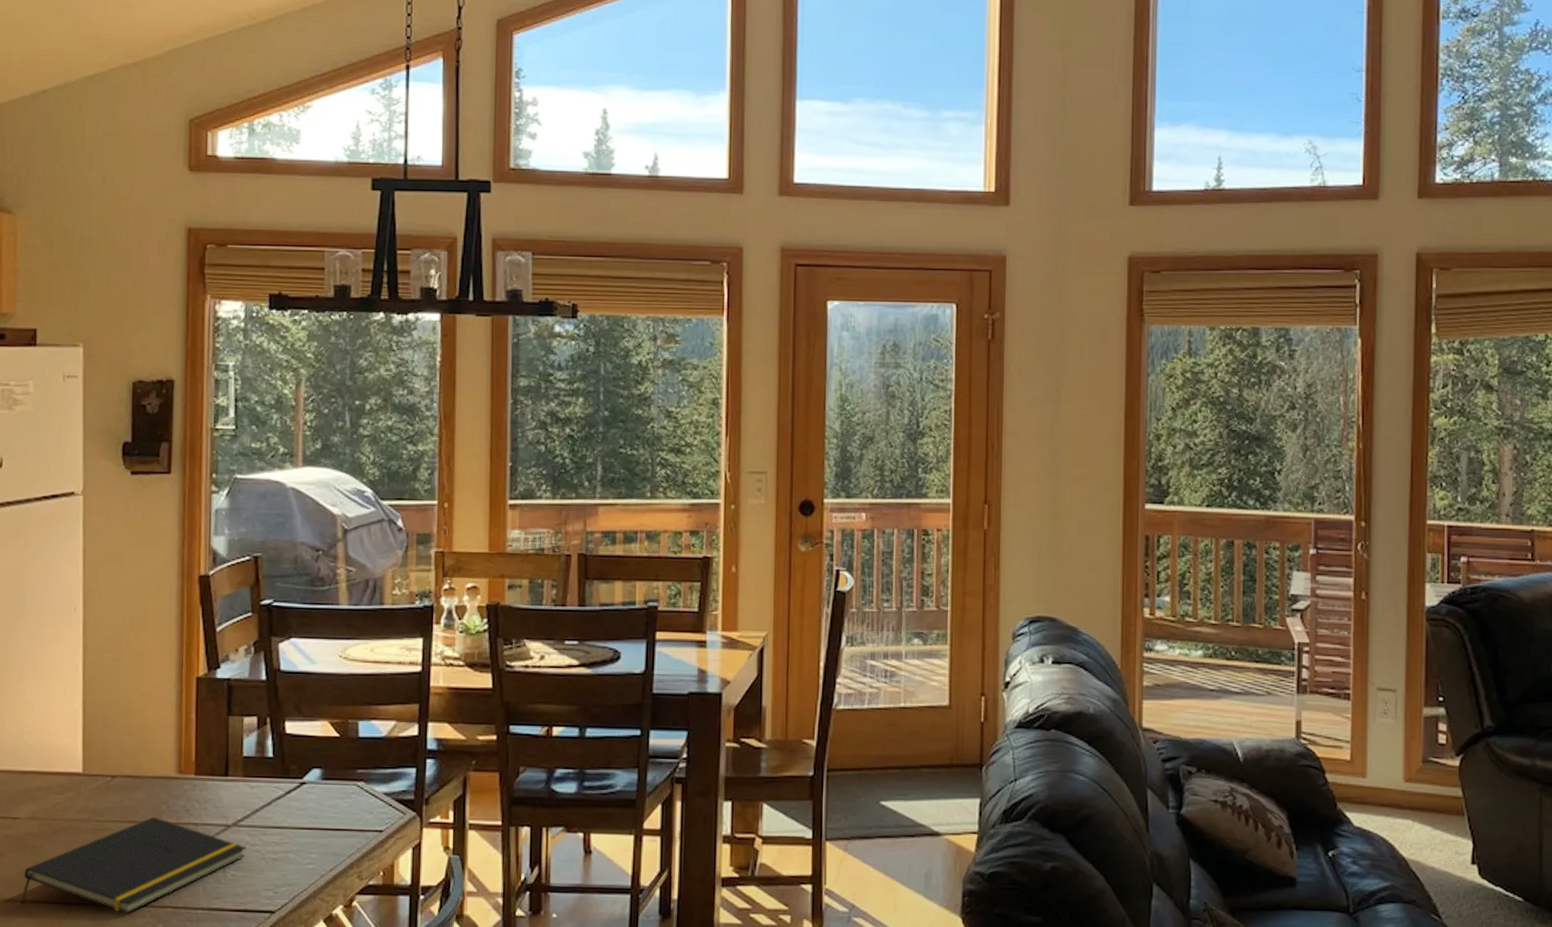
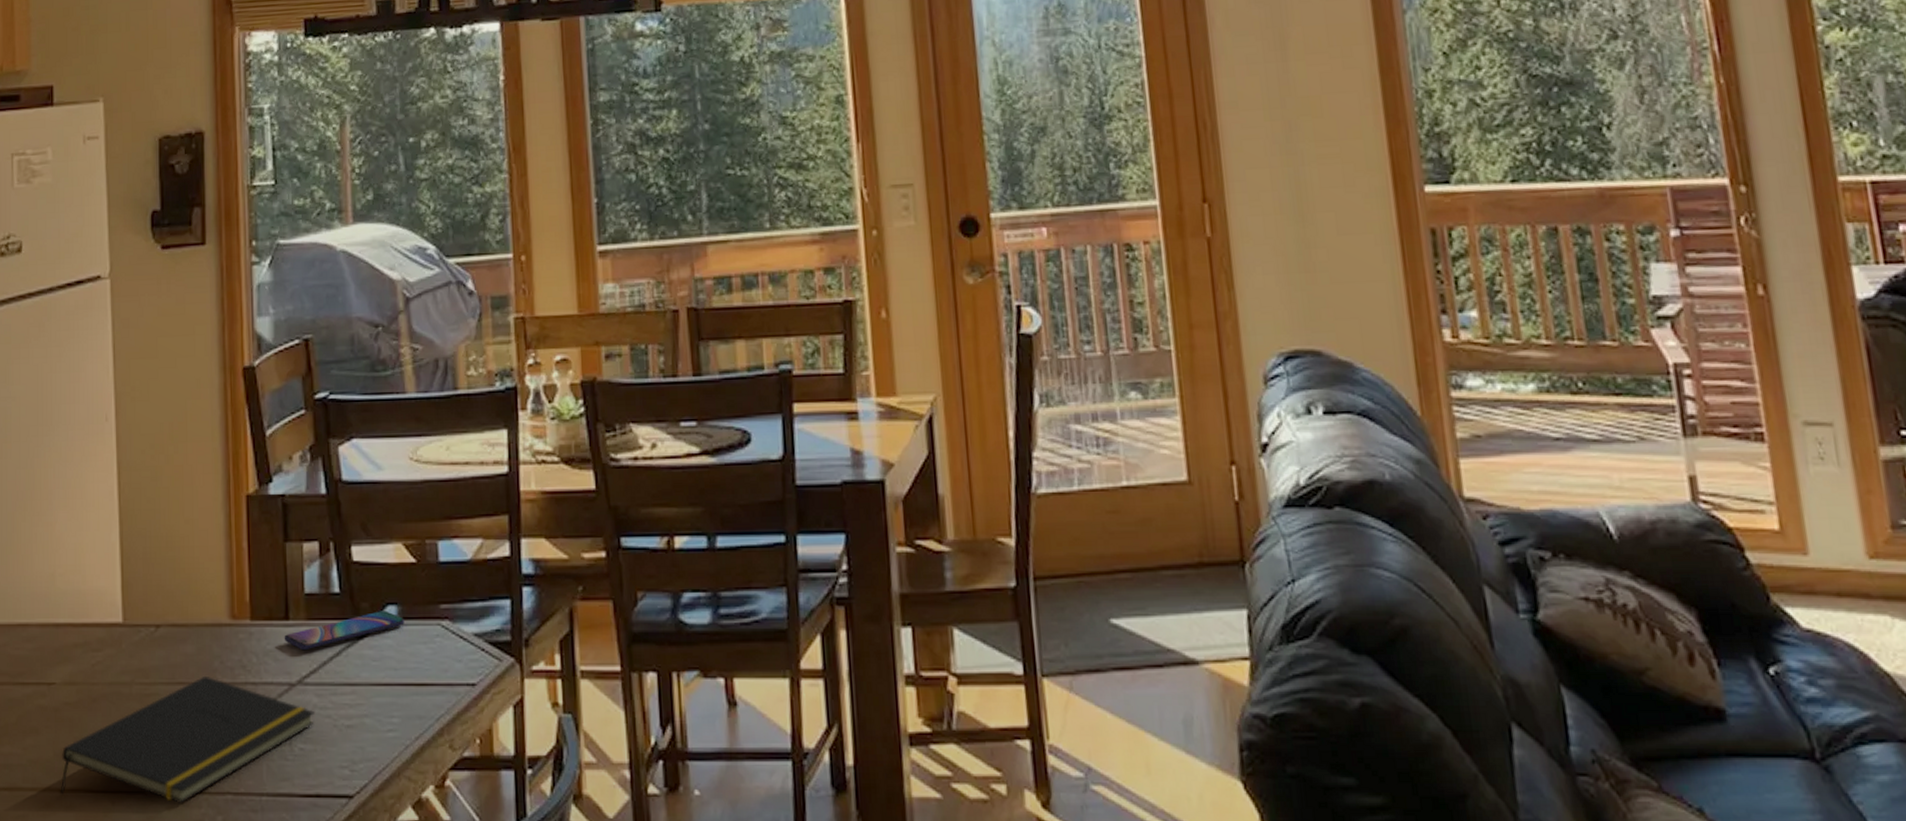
smartphone: none [223,772,326,801] -> present [284,611,404,651]

